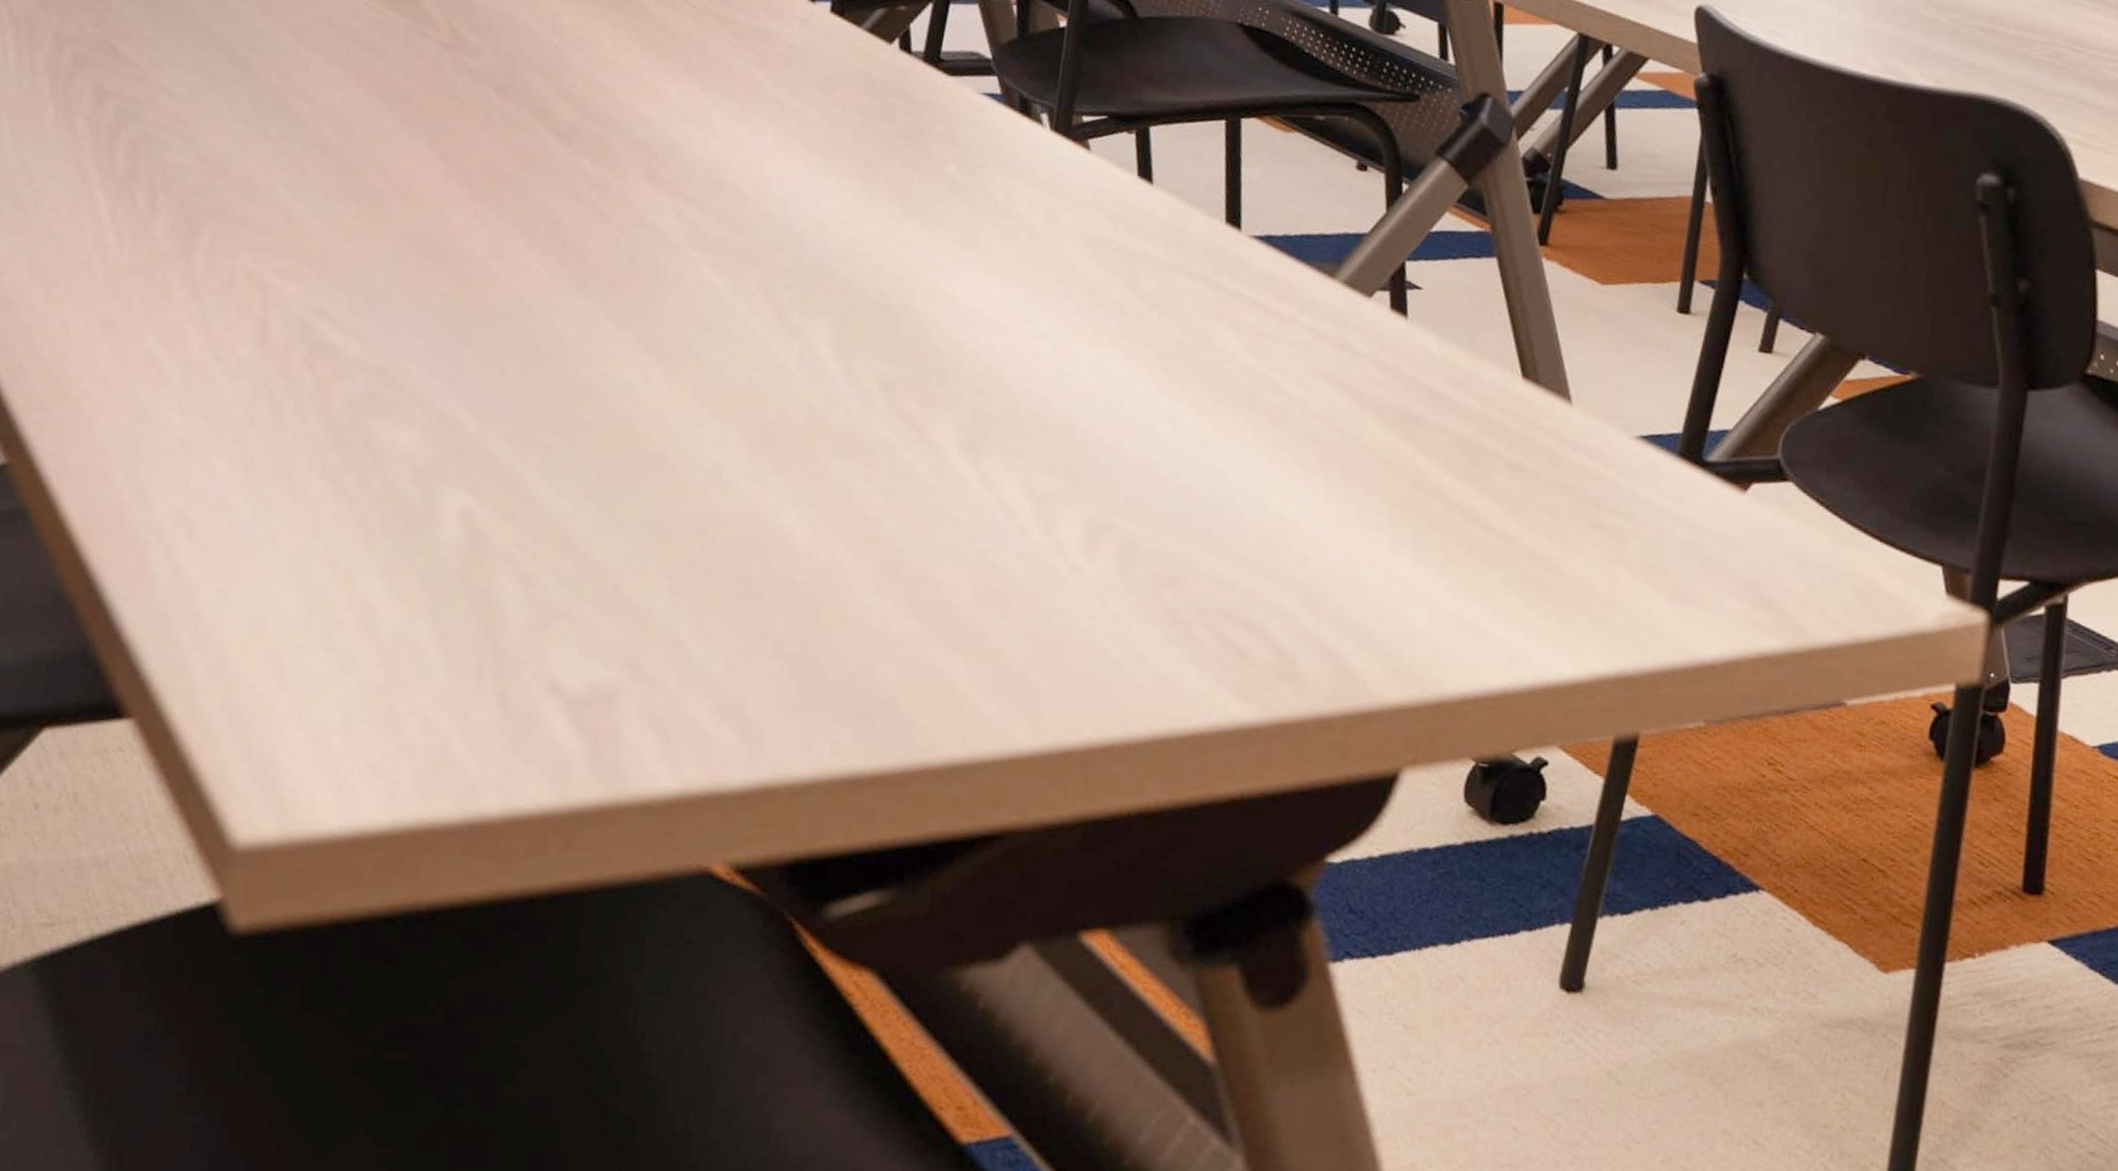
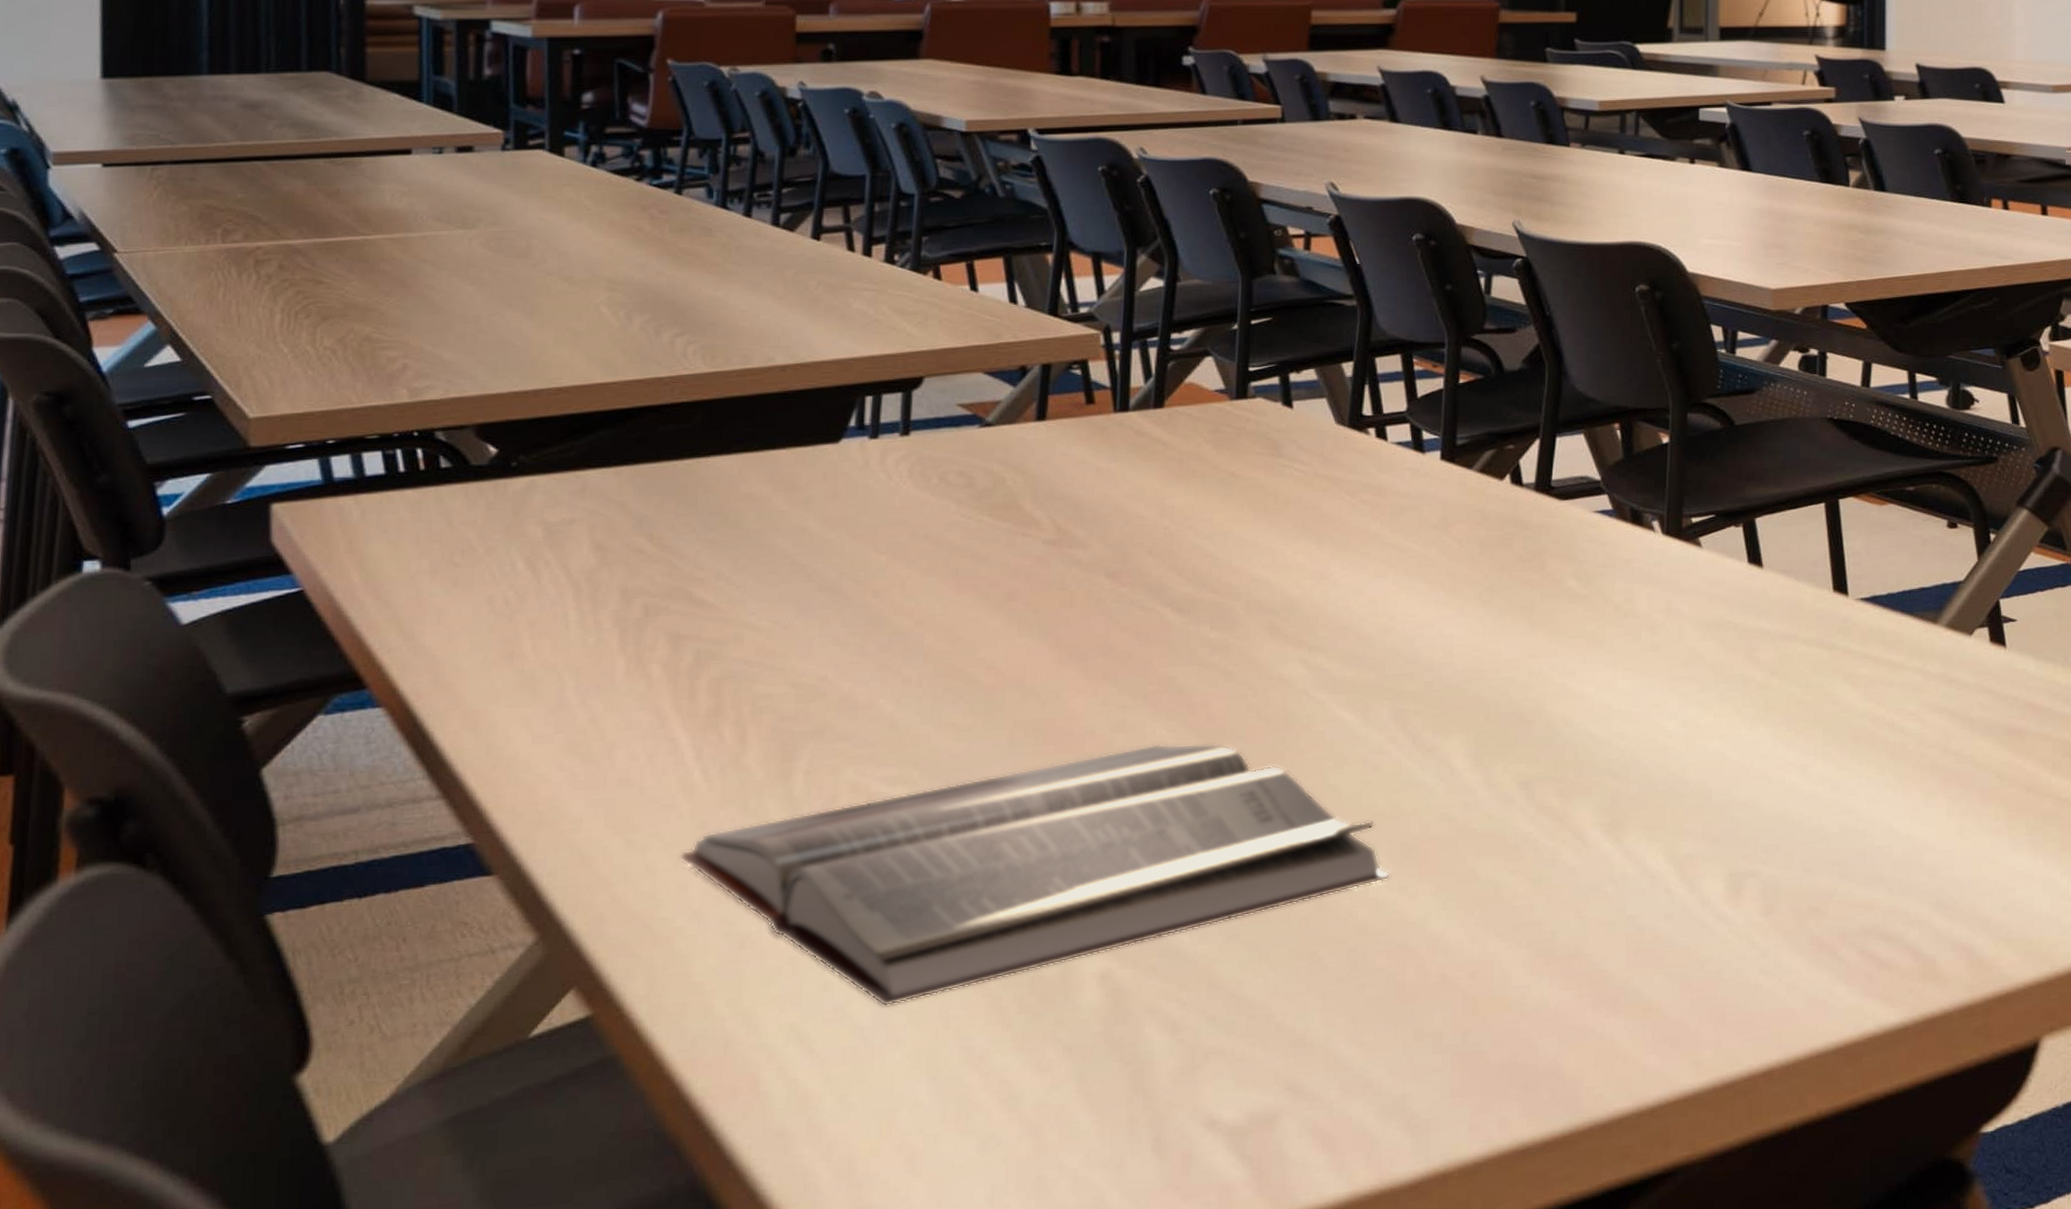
hardback book: none [91,277,746,507] -> present [679,743,1391,1007]

